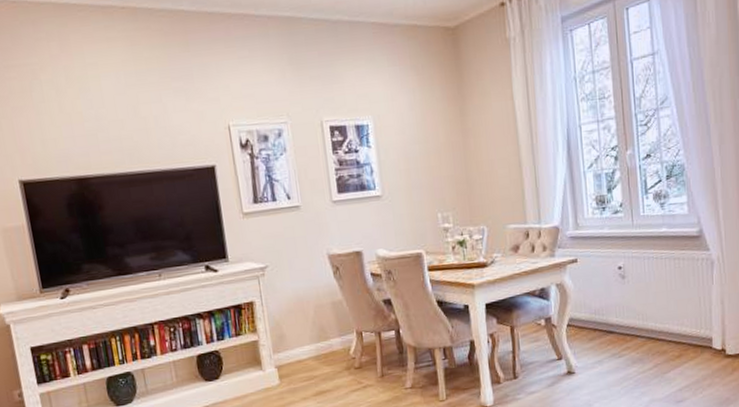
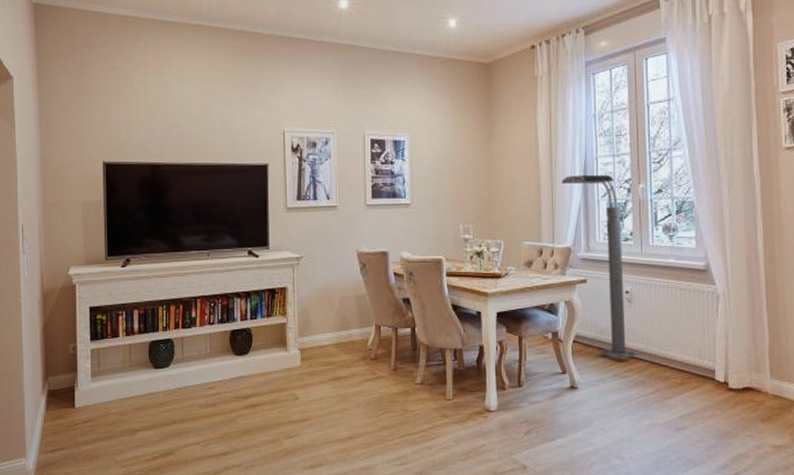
floor lamp: none [544,143,637,340] -> present [562,174,641,361]

